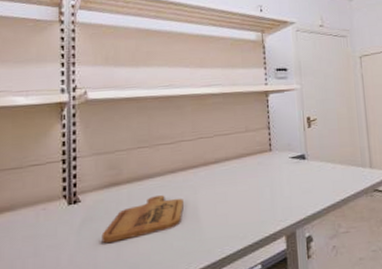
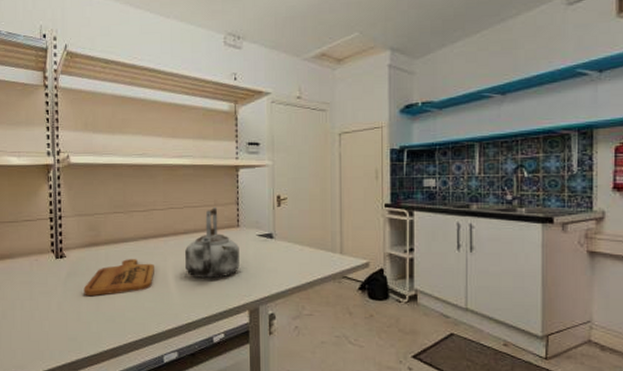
kettle: none [217,133,274,208] -> present [185,207,239,279]

